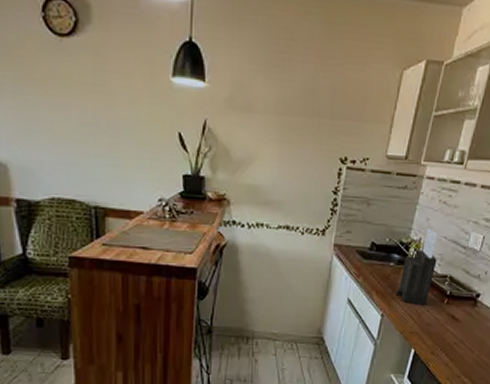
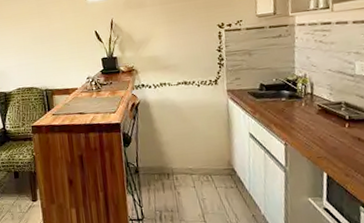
knife block: present [395,228,438,306] -> none [294,65,328,132]

